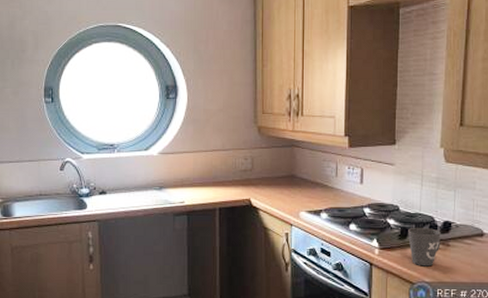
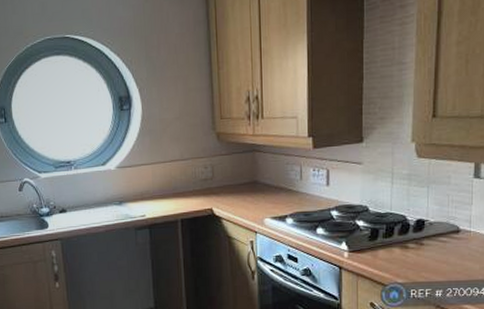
mug: present [408,227,441,267] -> none [379,227,414,267]

